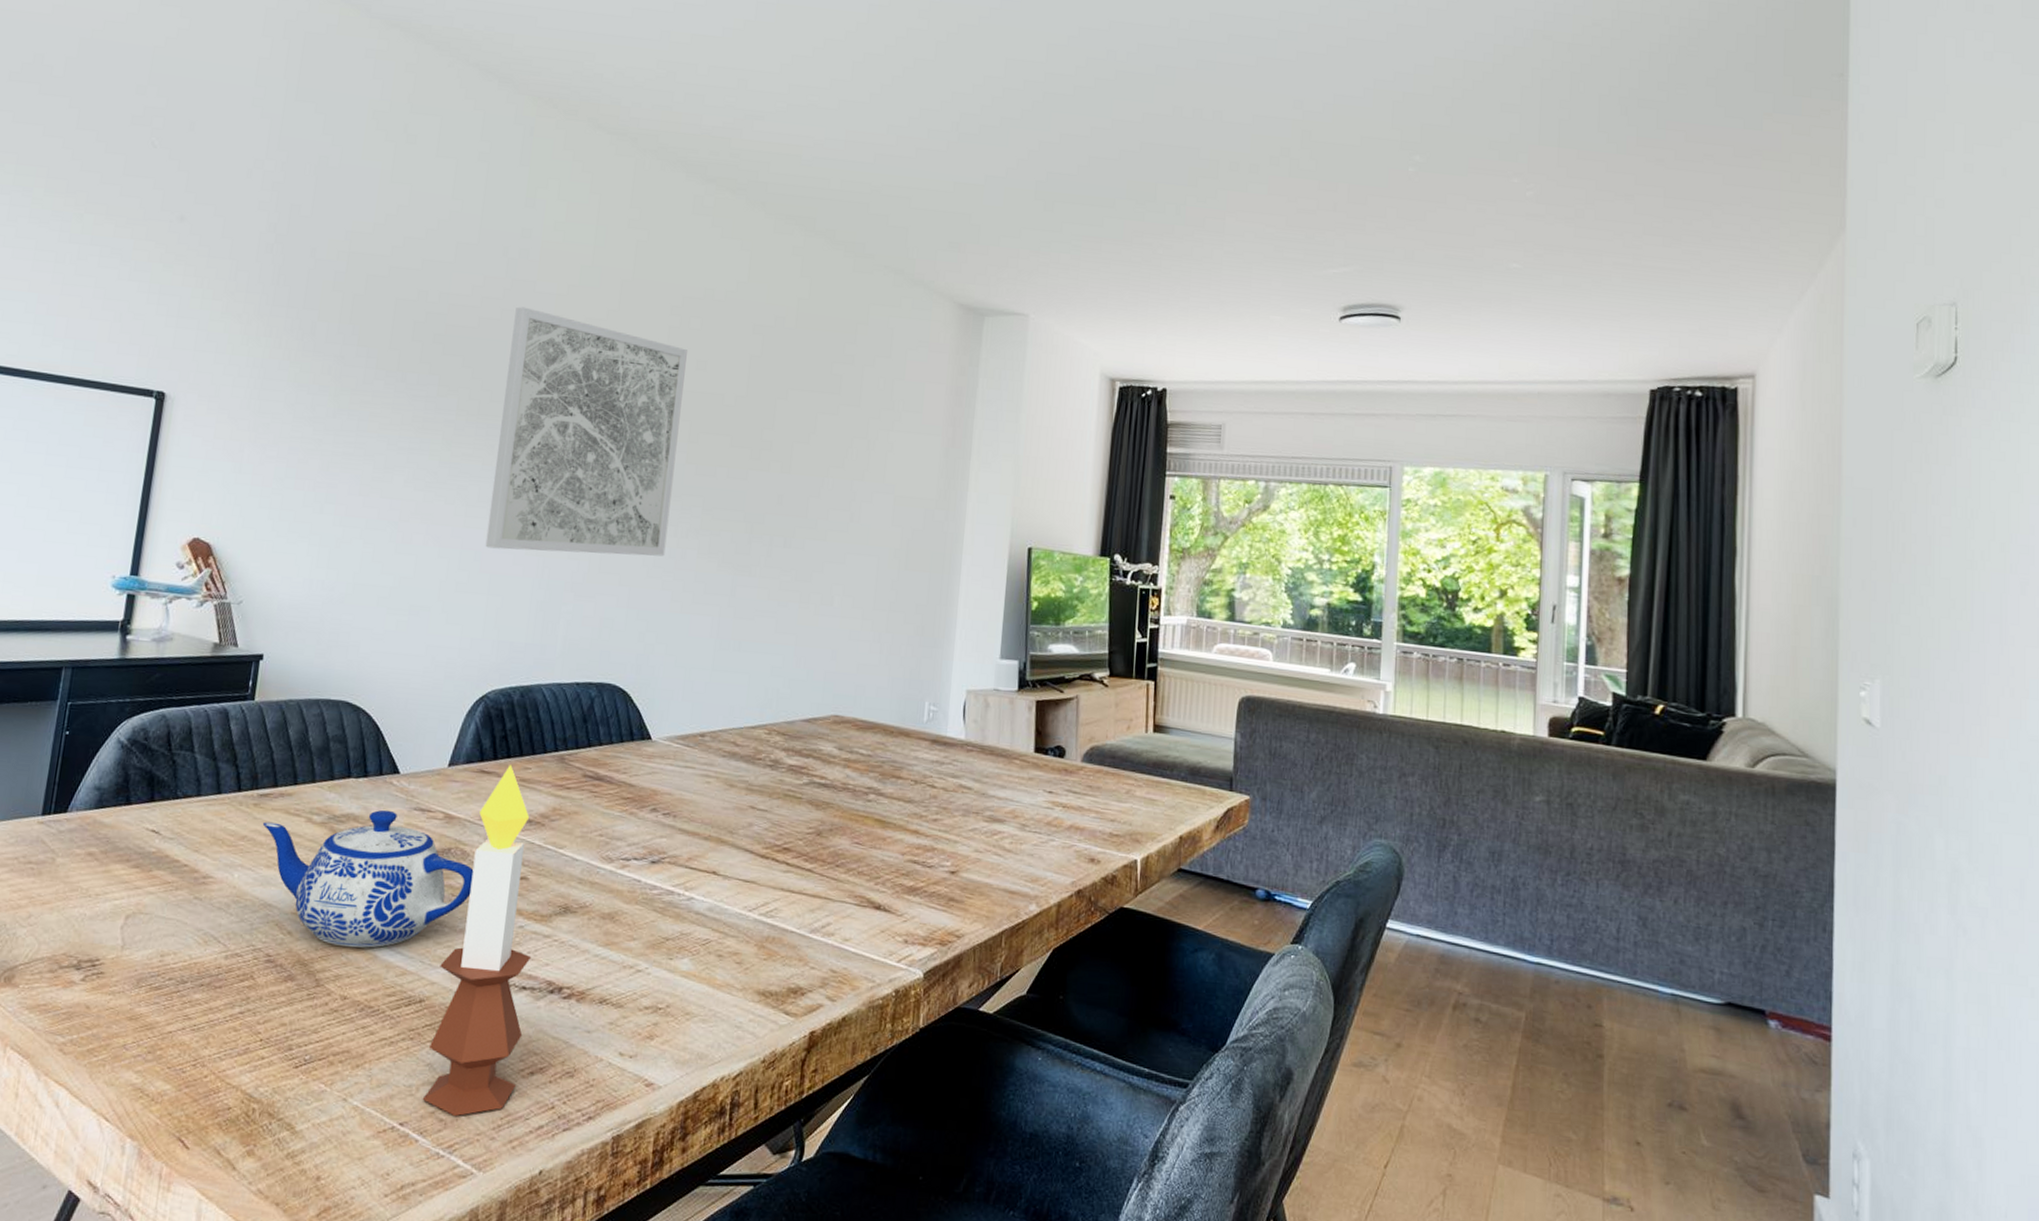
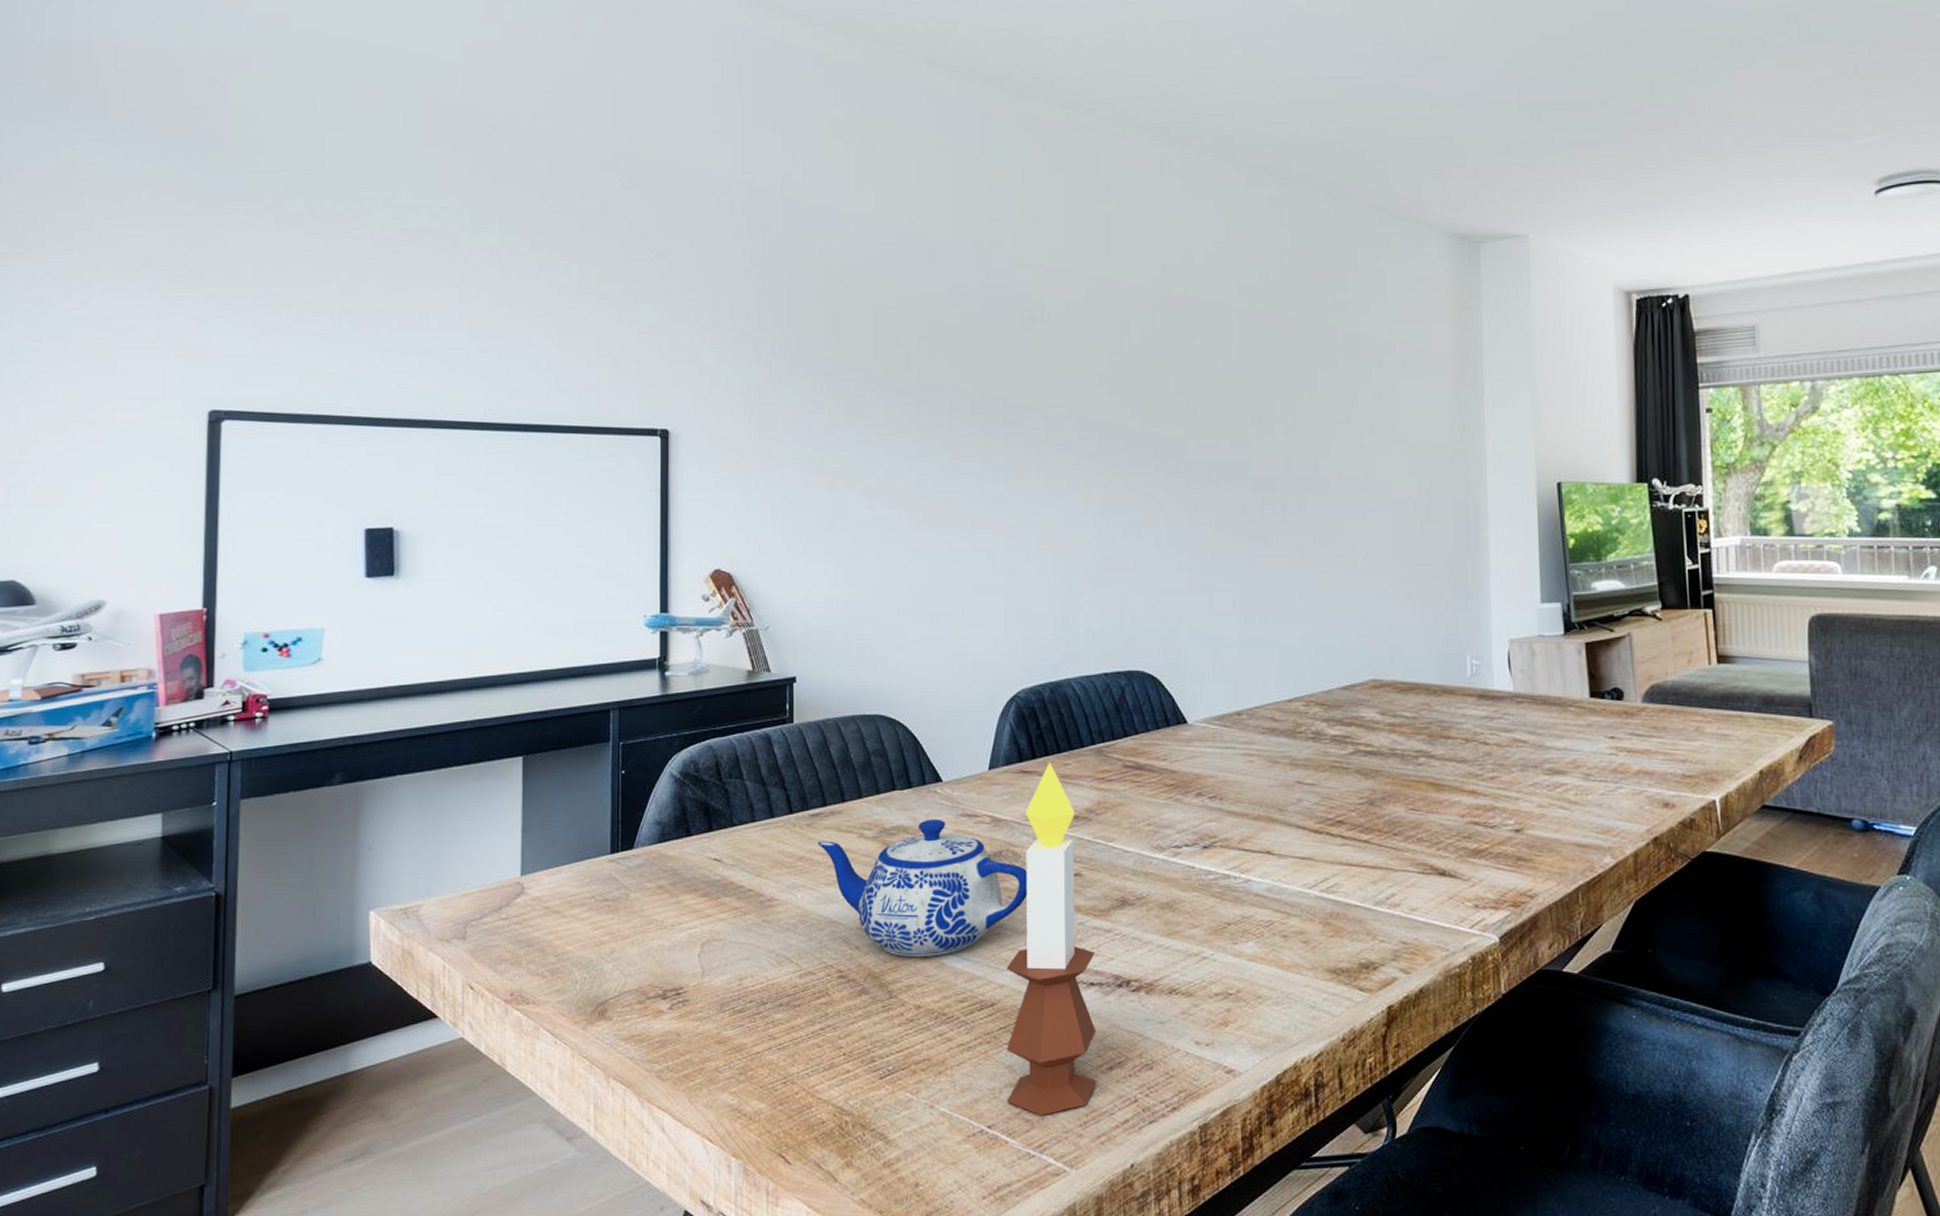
wall art: present [485,306,687,557] -> none [995,298,1177,547]

